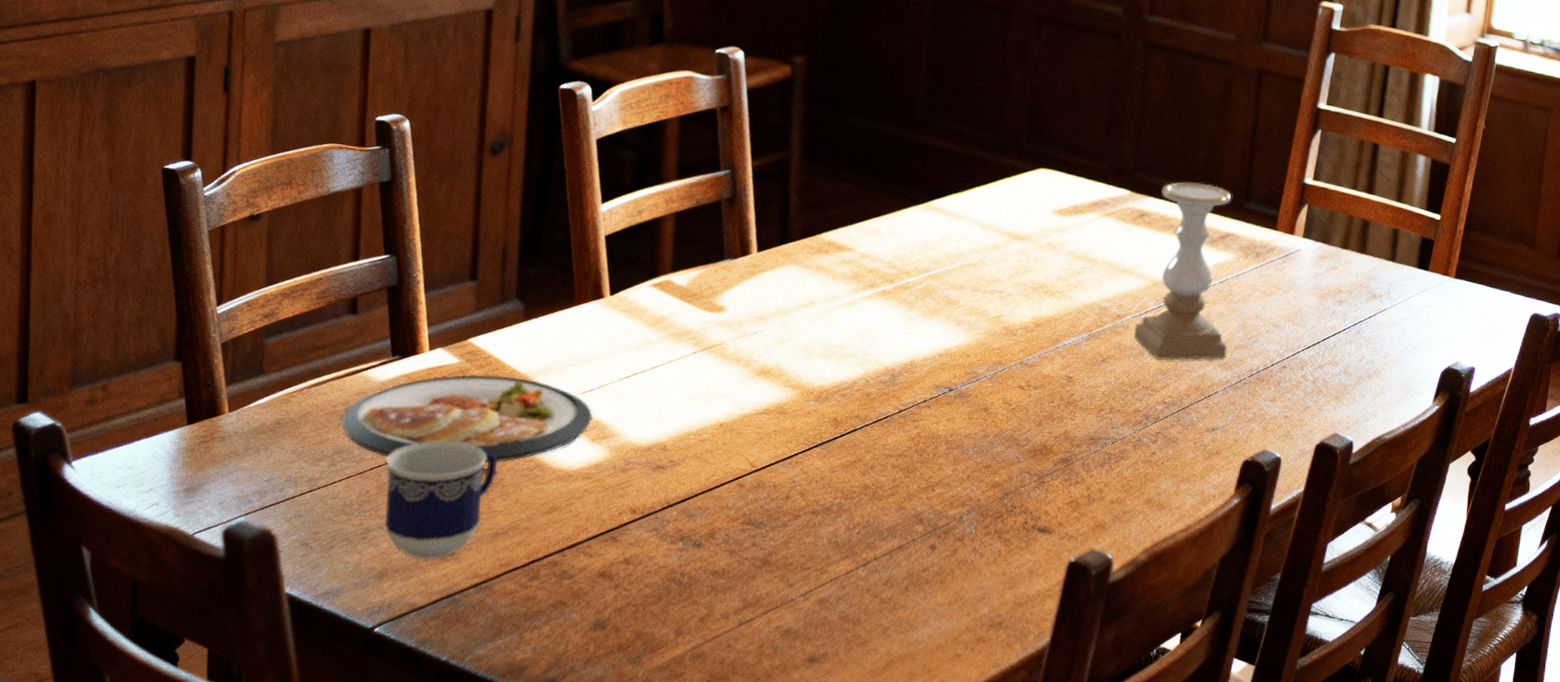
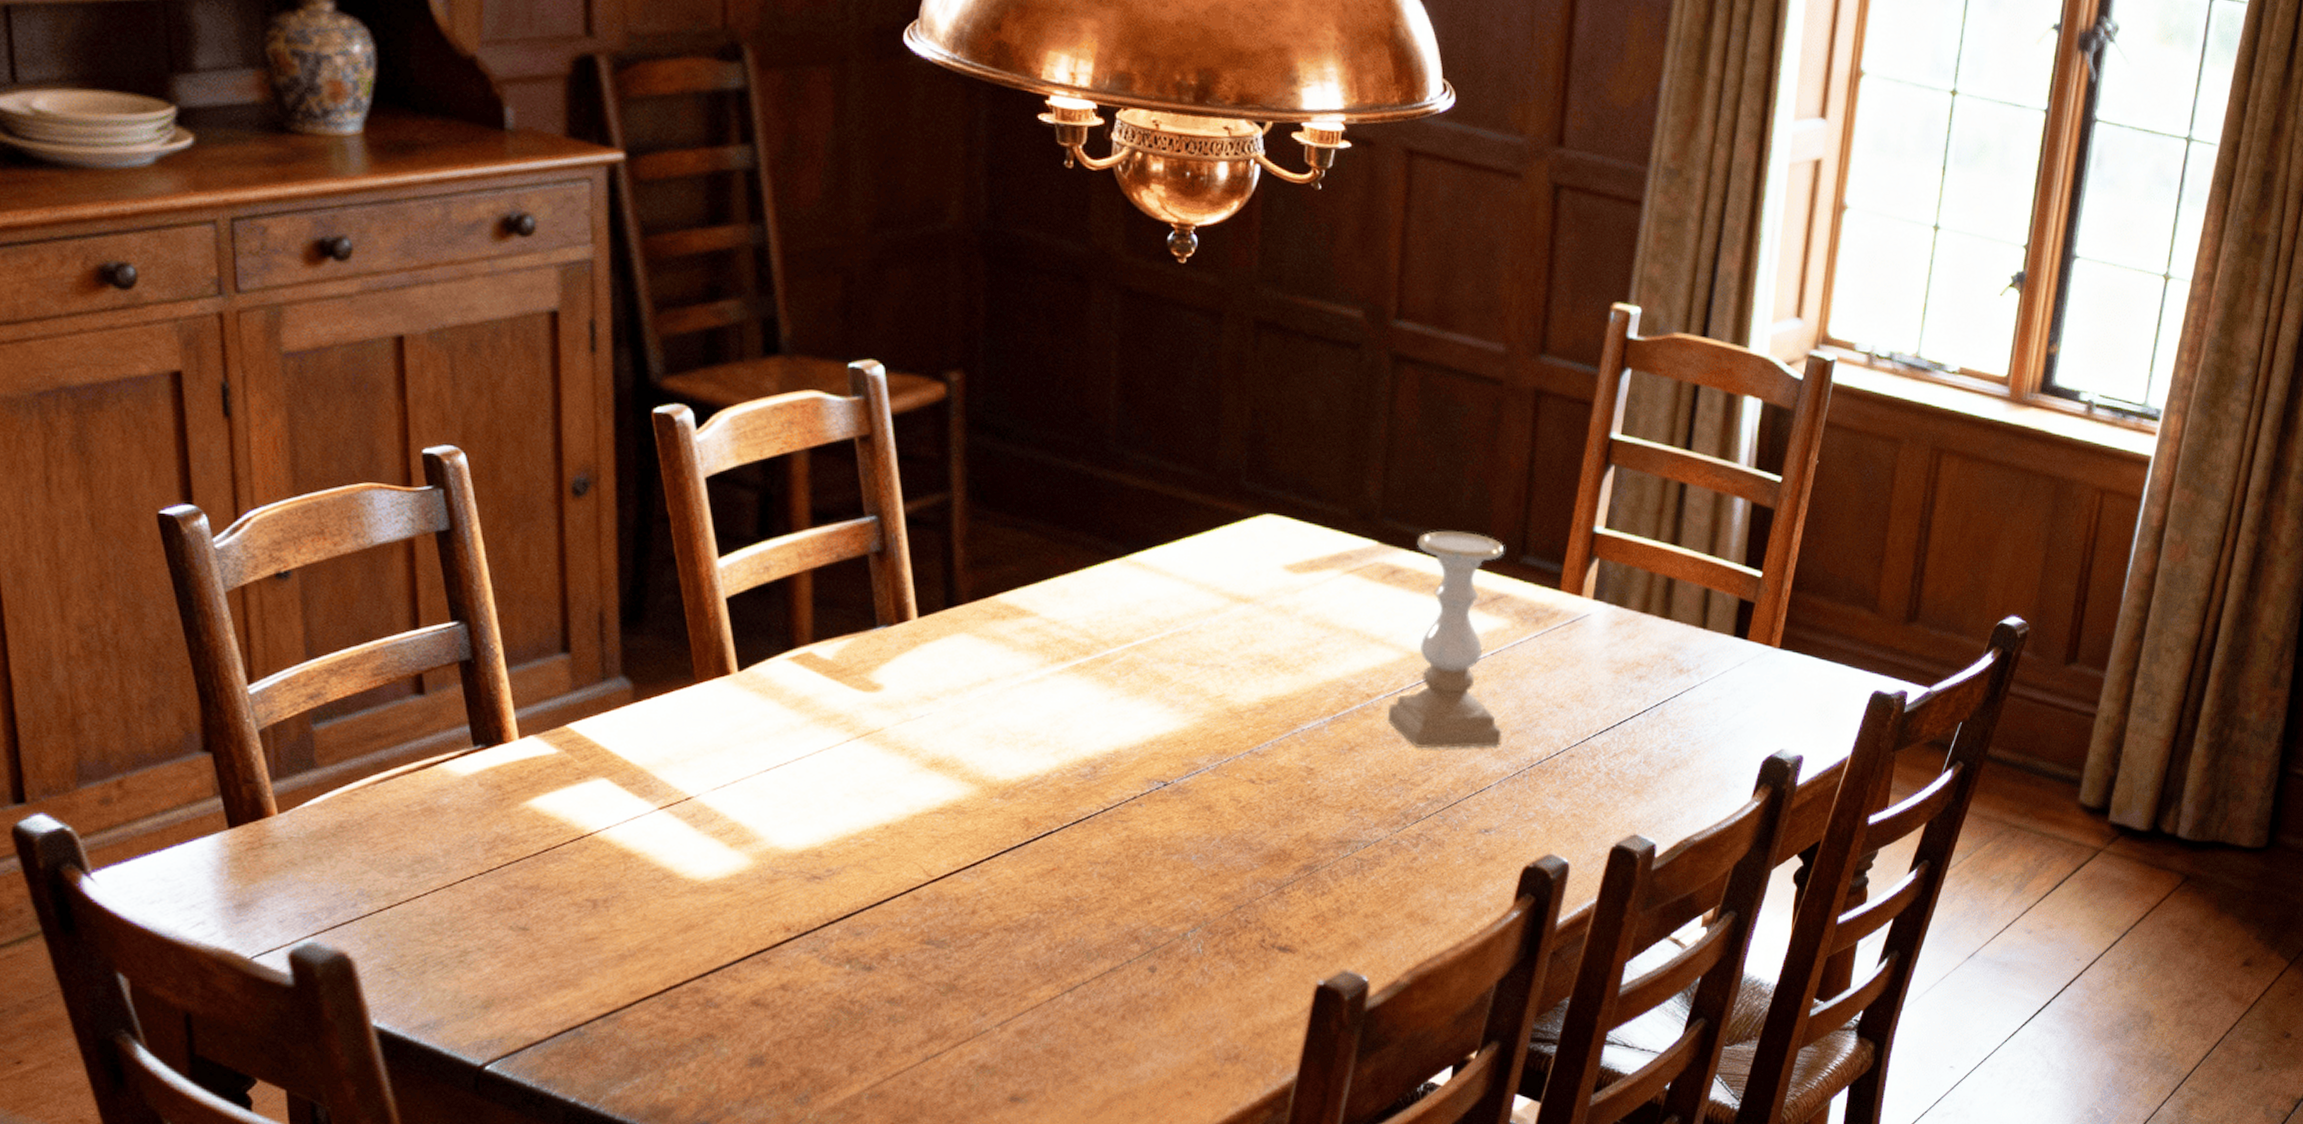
dish: present [341,375,593,464] -> none [419,768,729,874]
cup: present [384,441,498,560] -> none [479,847,616,986]

